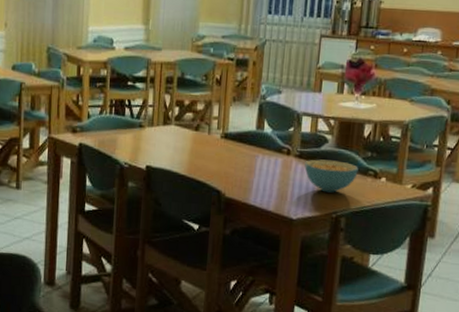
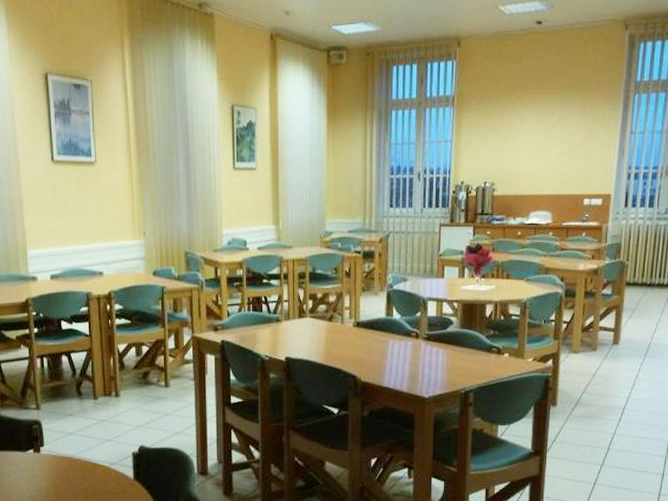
cereal bowl: present [304,159,359,193] -> none [433,340,483,371]

